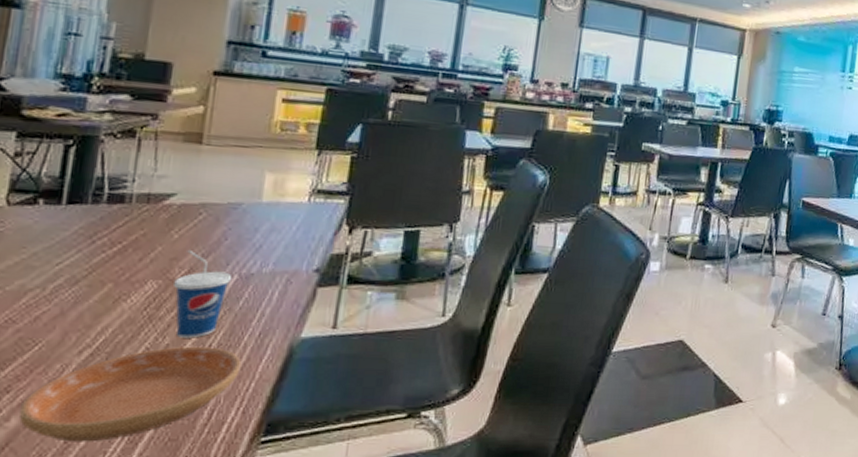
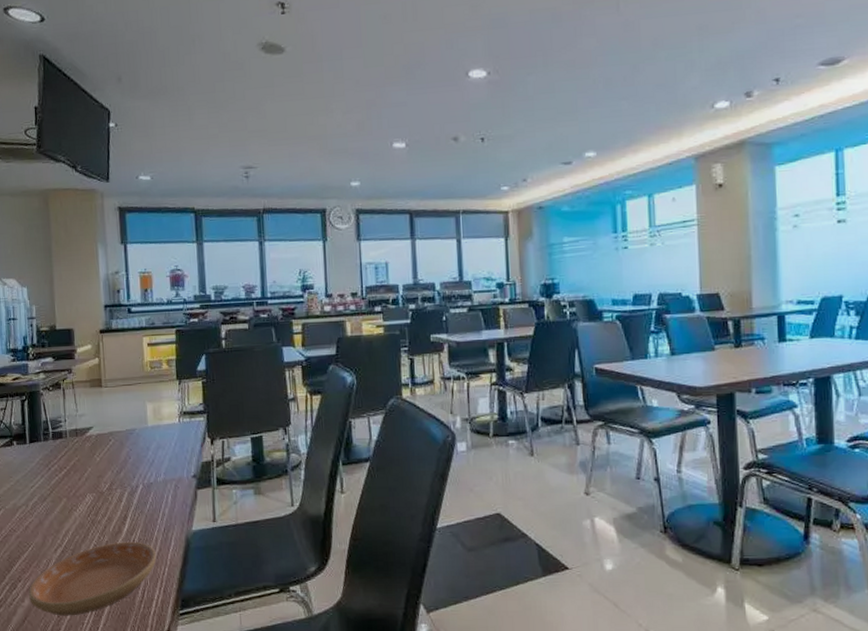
cup: present [174,249,233,338] -> none [103,468,139,536]

